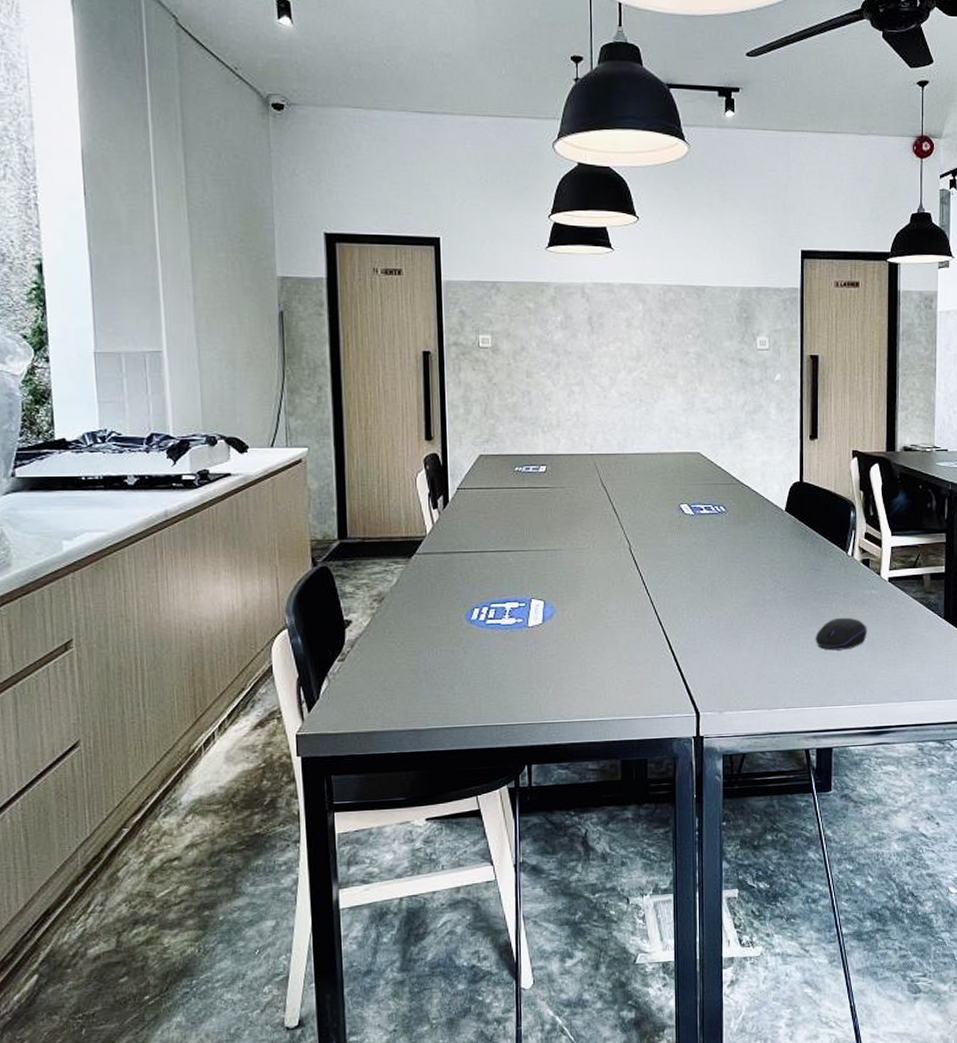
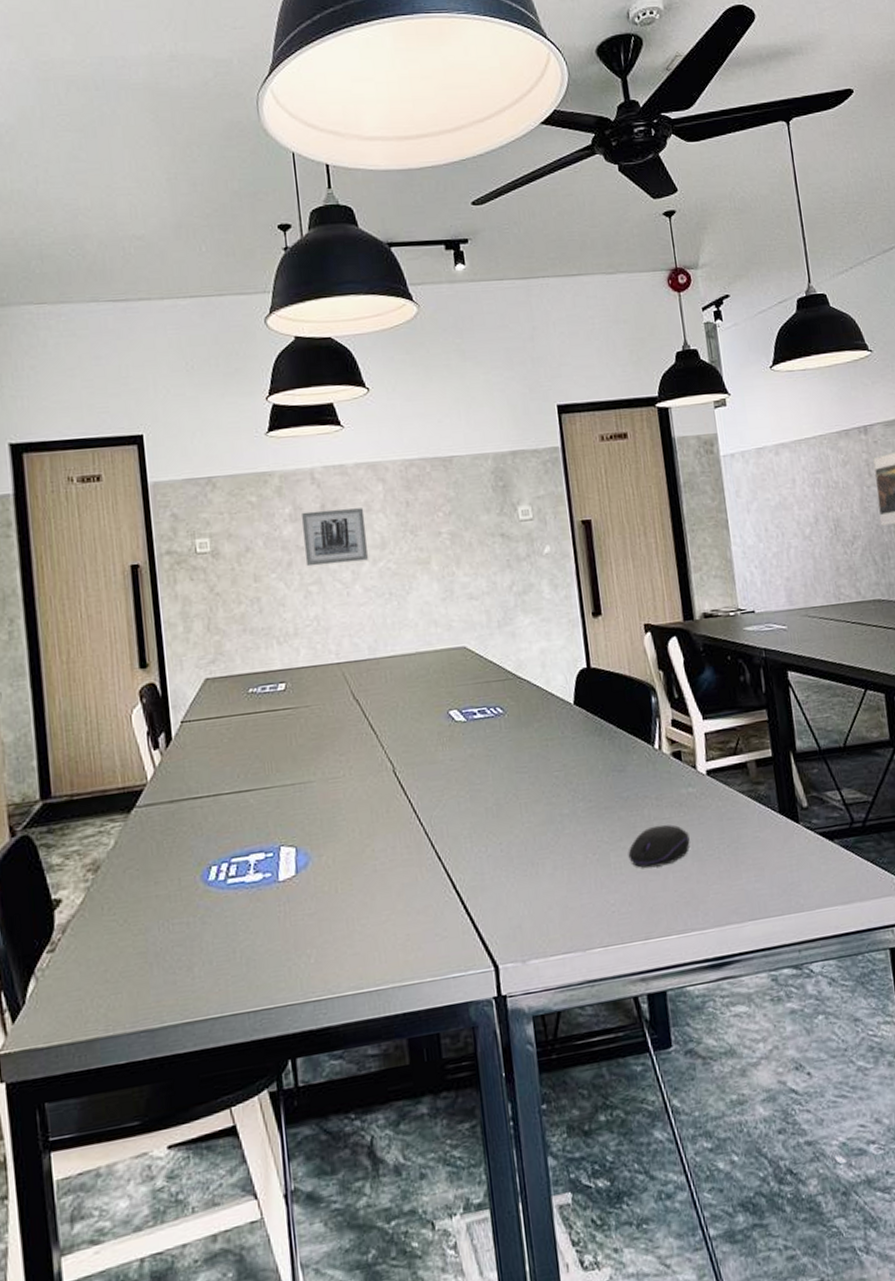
wall art: none [571,321,625,370] -> present [302,508,368,567]

